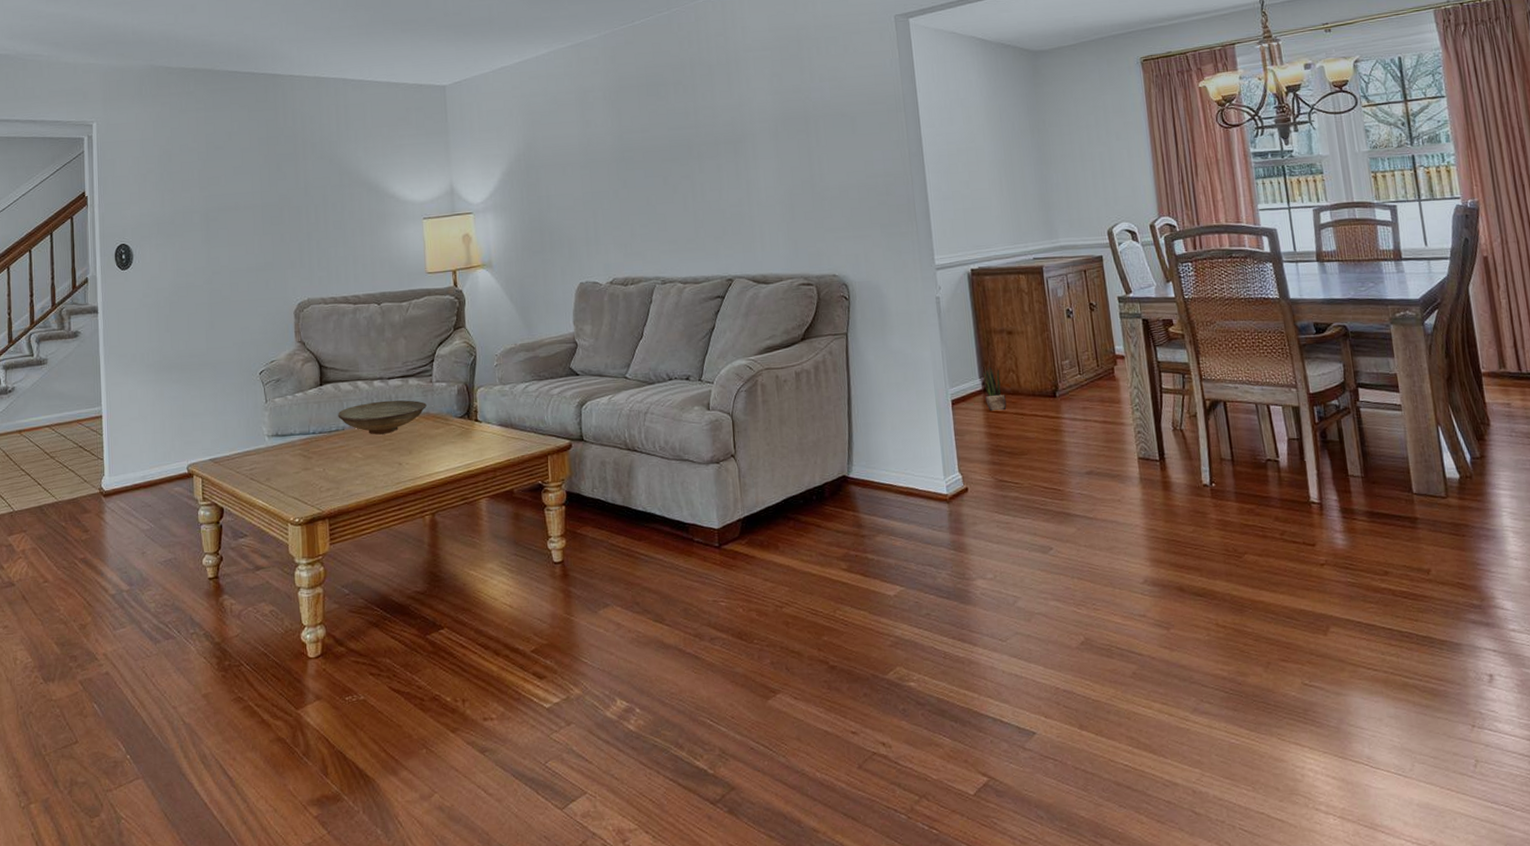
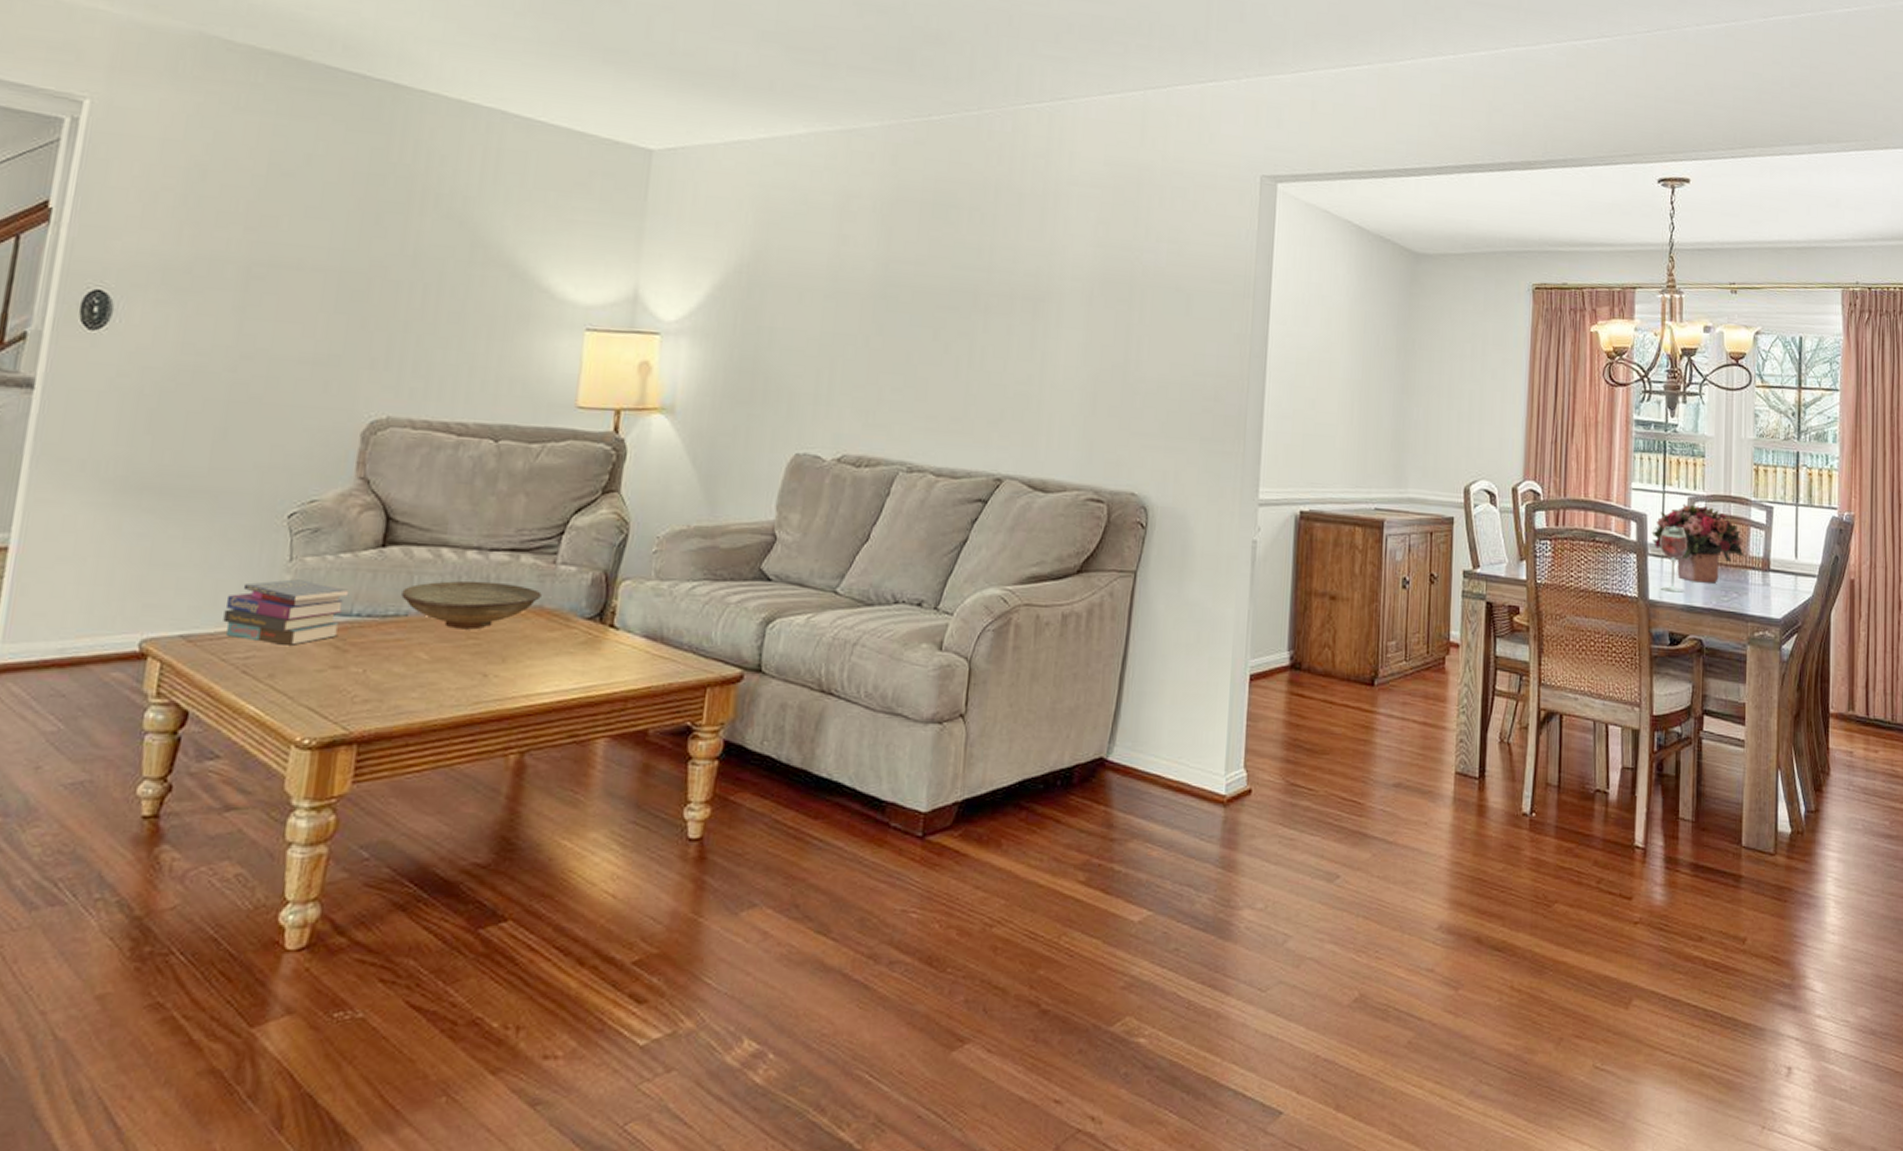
books: none [232,414,306,459] -> present [223,579,350,646]
potted plant: present [983,366,1007,412] -> none [1291,637,1315,696]
bouquet: none [1283,214,1376,279] -> present [1651,503,1745,583]
wineglass: none [1292,234,1322,290] -> present [1660,525,1688,593]

